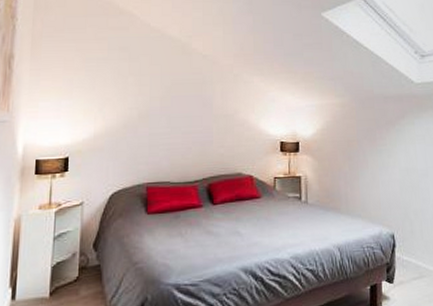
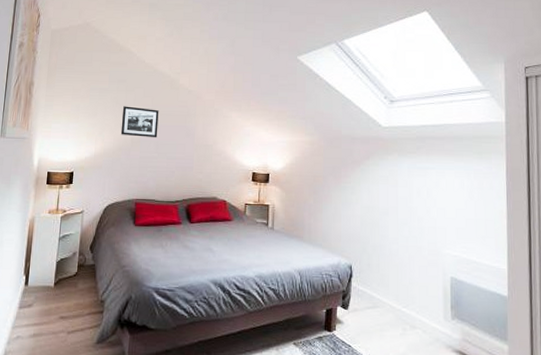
picture frame: none [125,76,170,111] -> present [120,106,159,138]

